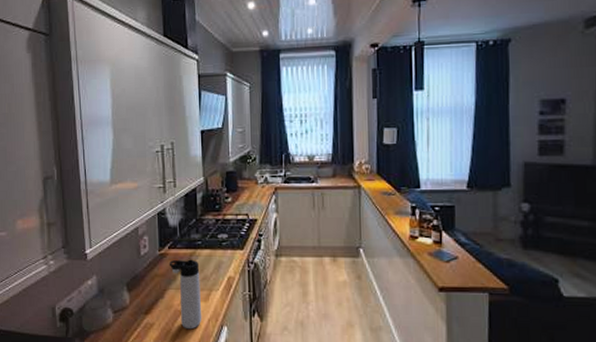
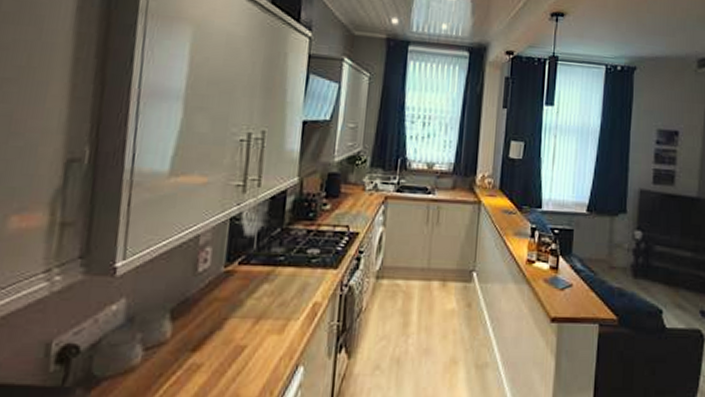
thermos bottle: present [169,259,202,330] -> none [236,279,277,371]

